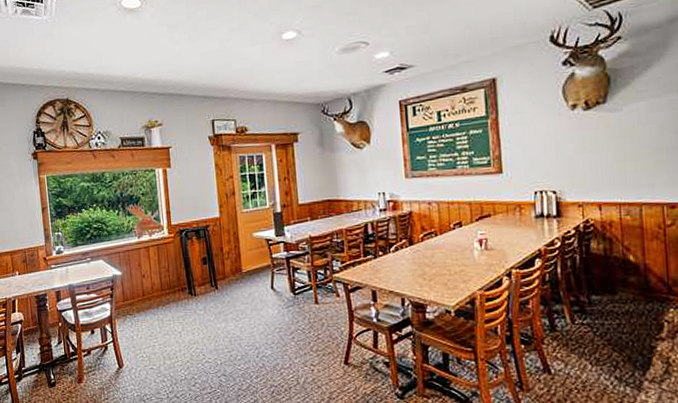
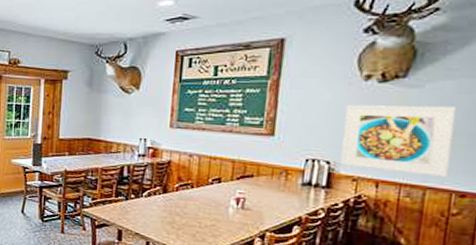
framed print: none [561,125,658,193] -> present [340,104,457,178]

